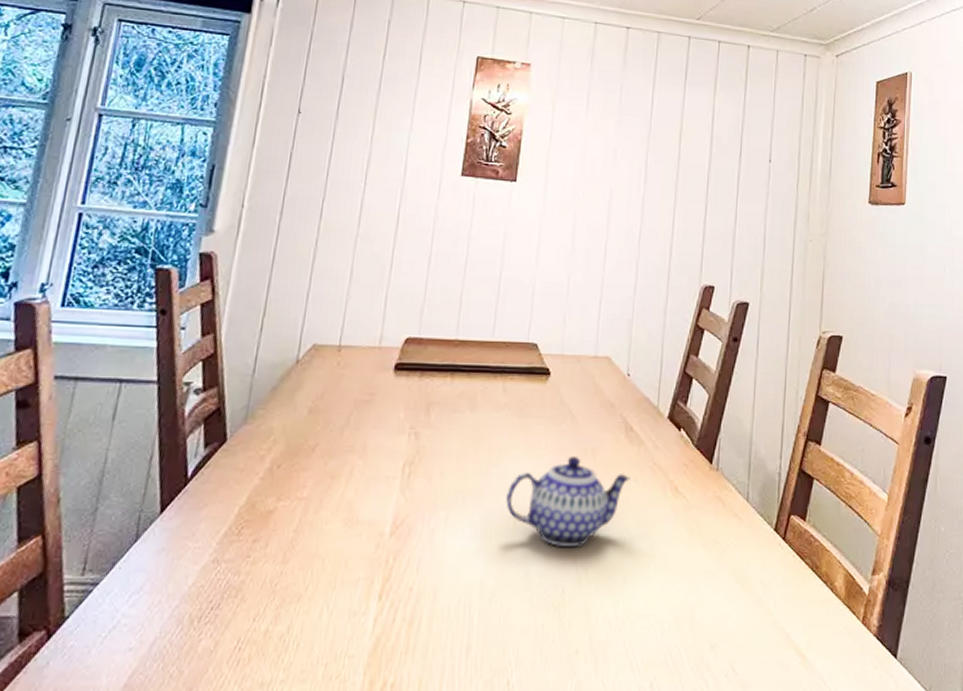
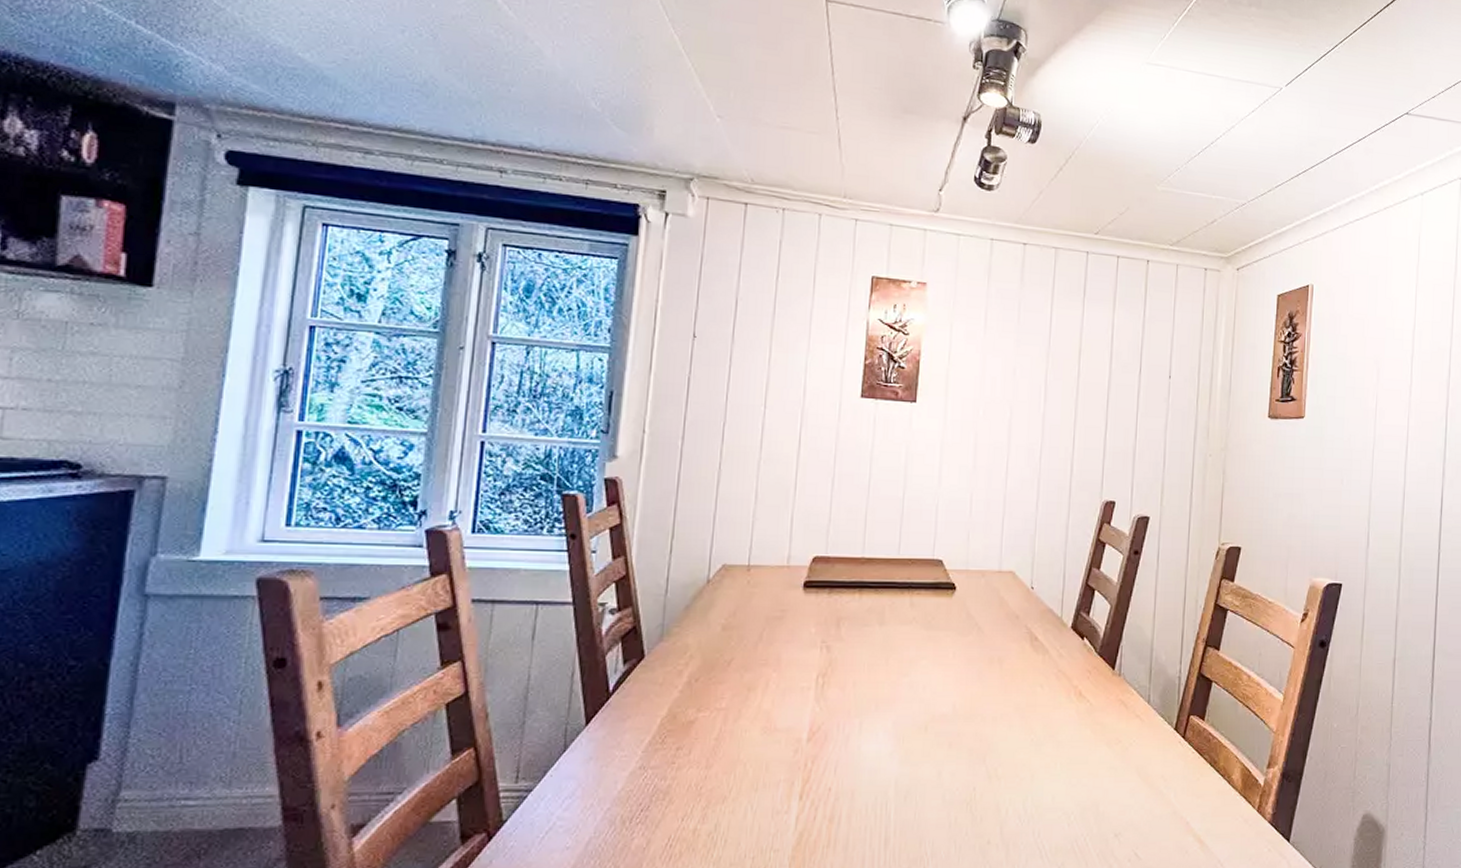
teapot: present [506,457,631,548] -> none [917,666,1036,749]

